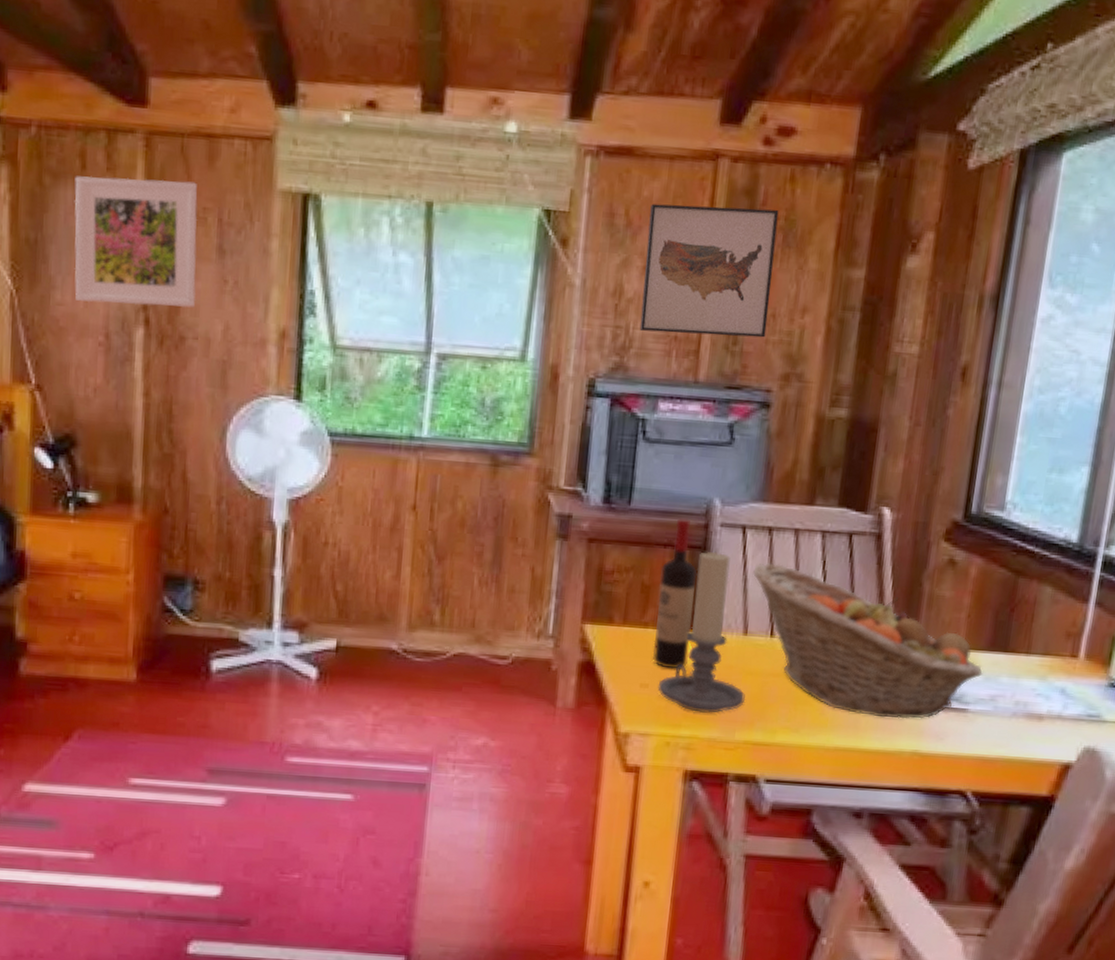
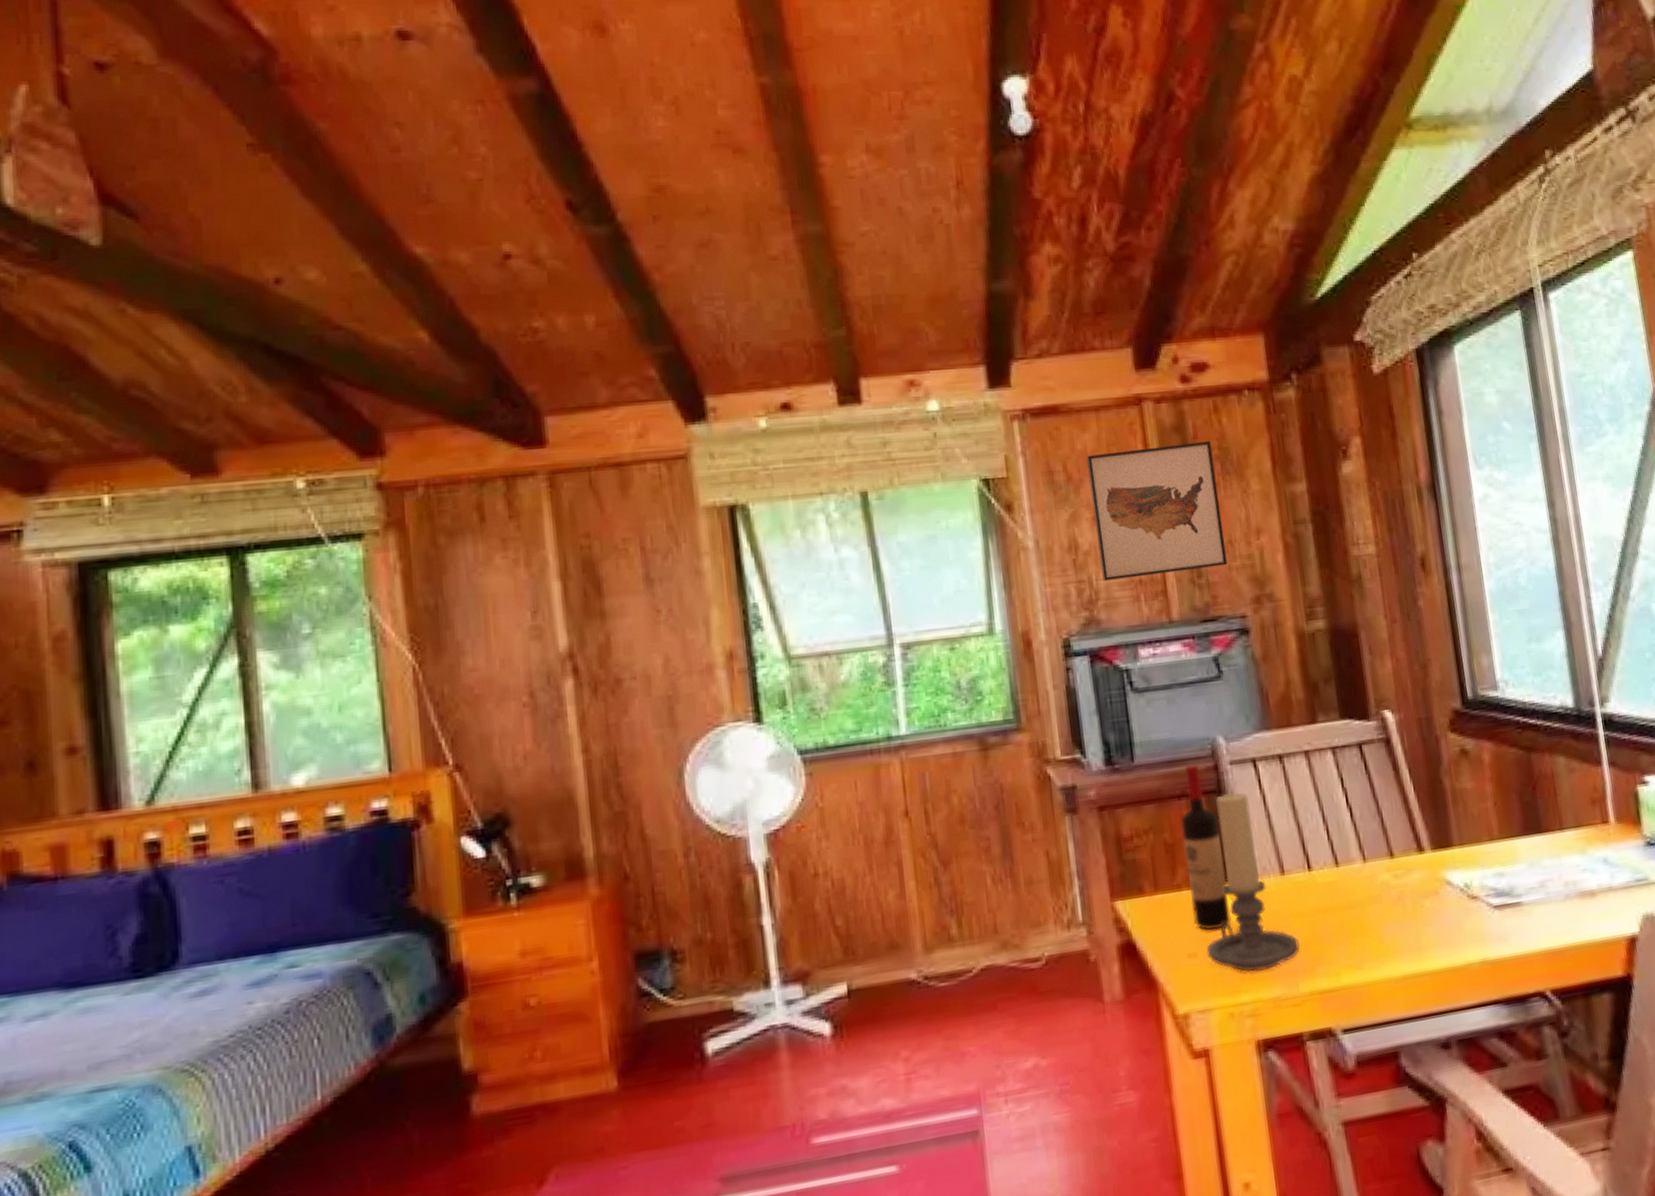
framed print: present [74,176,198,308] -> none [474,514,628,663]
fruit basket: present [753,562,983,719] -> none [1274,791,1525,934]

